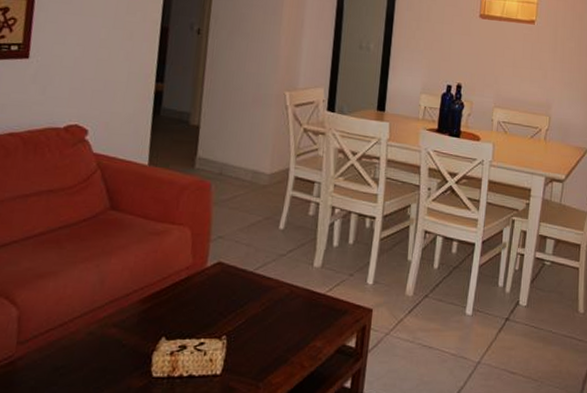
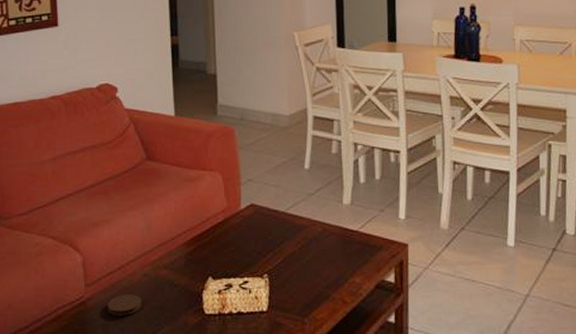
coaster: none [40,353,82,378] -> present [107,294,142,316]

